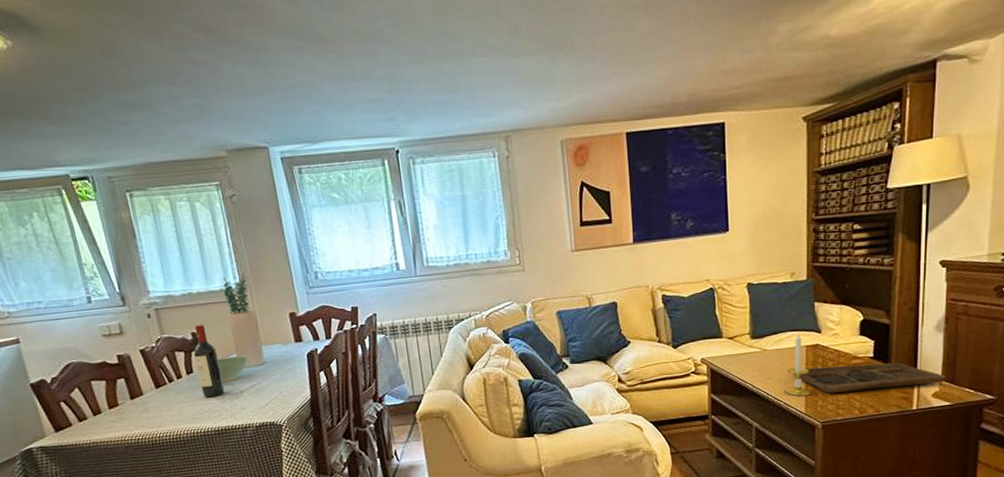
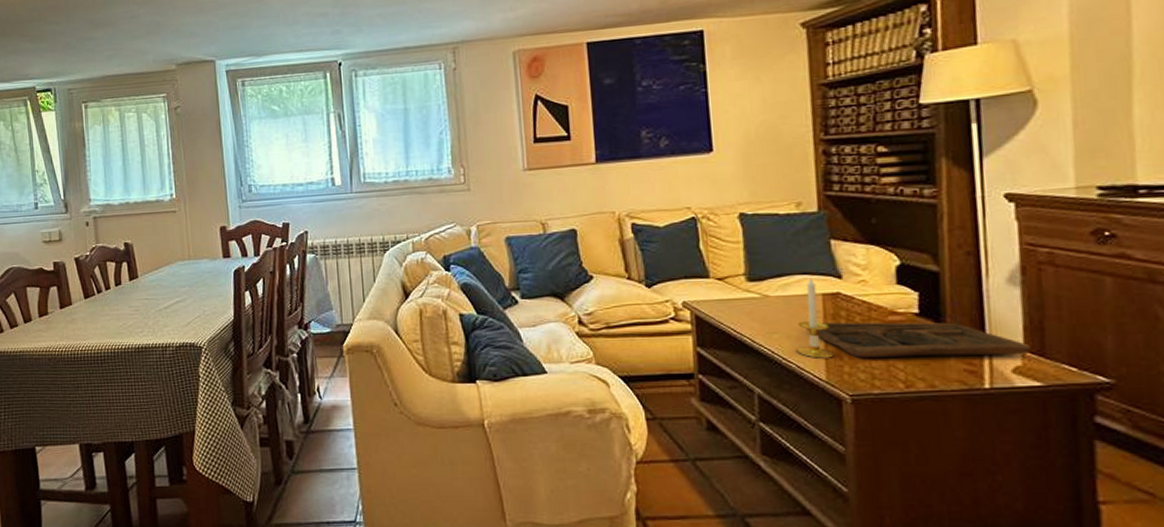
wine bottle: present [193,325,225,398] -> none [124,235,149,312]
bowl: present [217,356,248,383] -> none [146,270,175,297]
vase: present [223,272,266,368] -> none [159,183,192,283]

